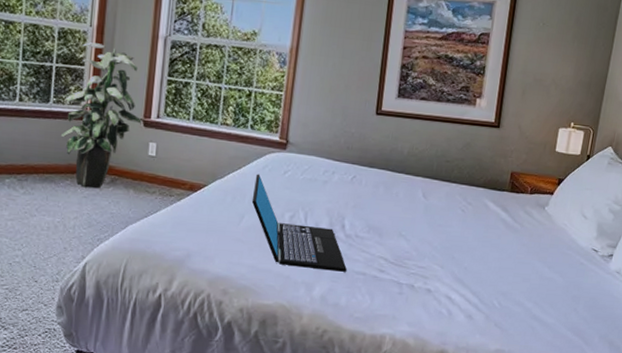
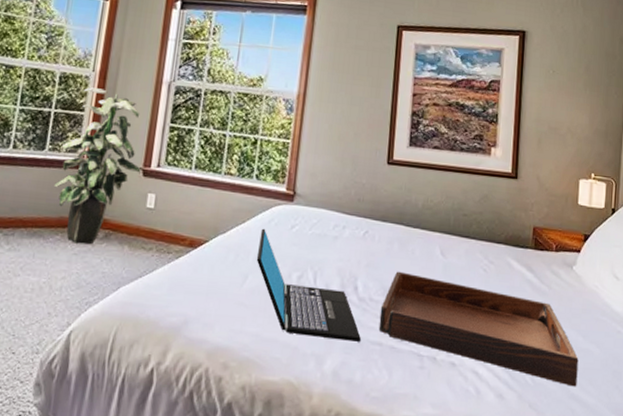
serving tray: none [363,211,543,309] -> present [378,271,579,387]

